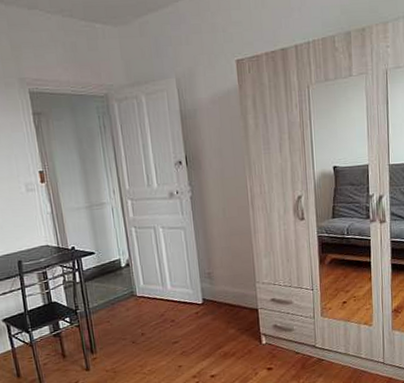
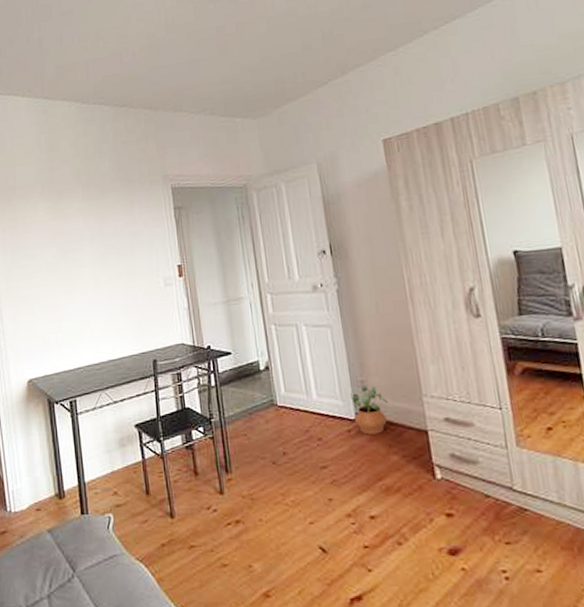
potted plant: none [199,276,230,315] -> present [350,386,389,435]

